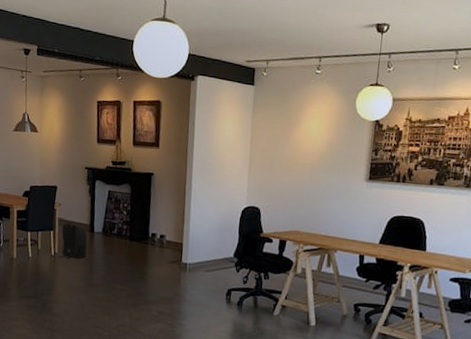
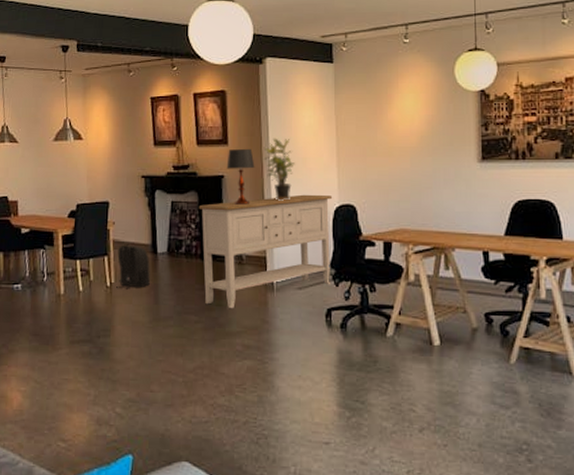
sideboard: none [130,195,242,283] -> present [198,194,333,309]
table lamp: none [156,152,180,199] -> present [226,148,255,205]
potted plant: none [187,145,214,199] -> present [263,138,296,201]

